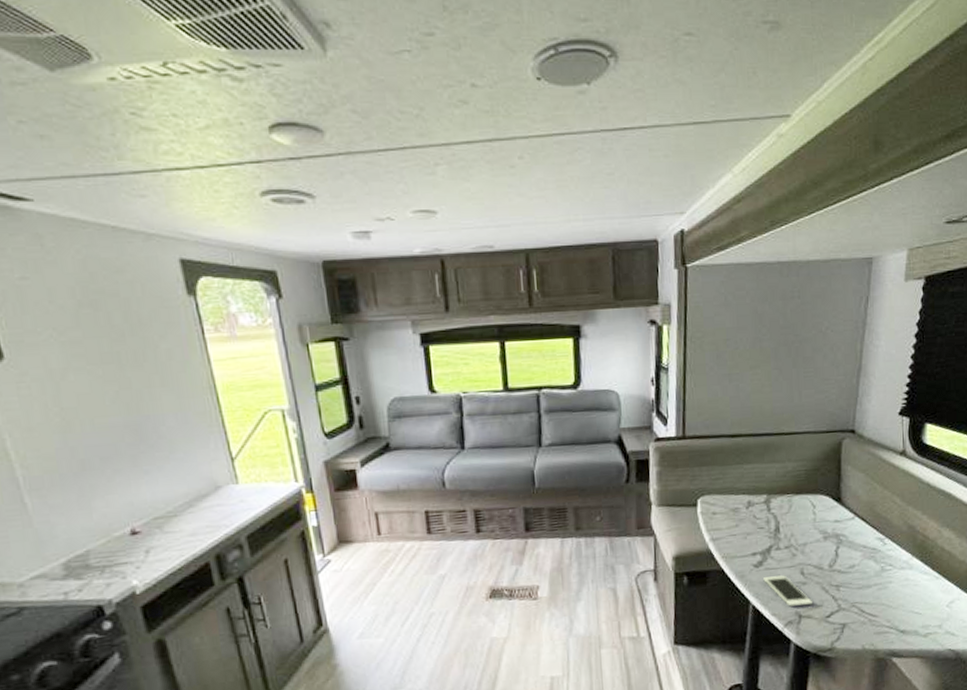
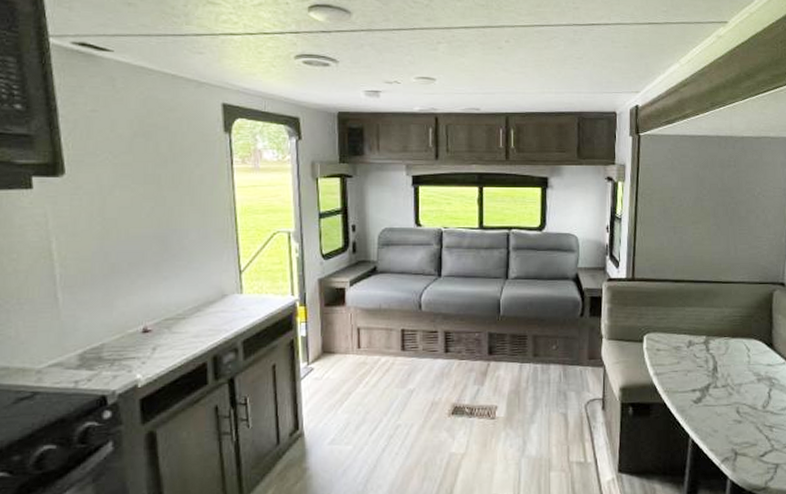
cell phone: present [763,575,814,607] -> none [702,412,748,444]

